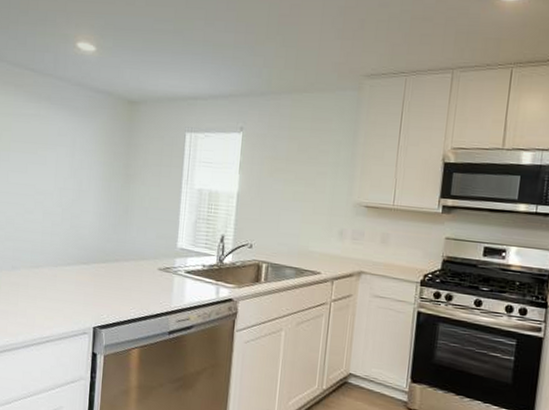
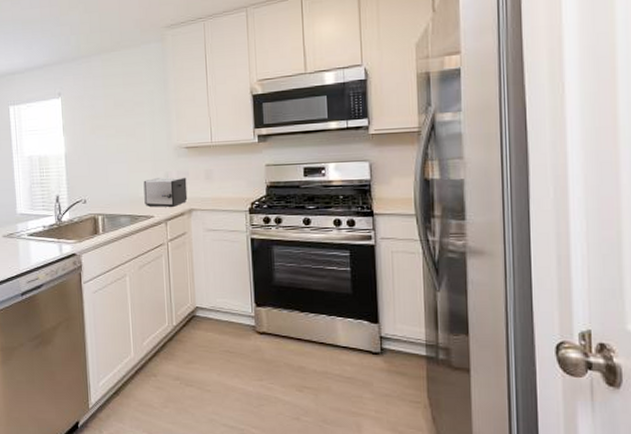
toaster: none [313,233,361,266] -> present [143,177,188,207]

